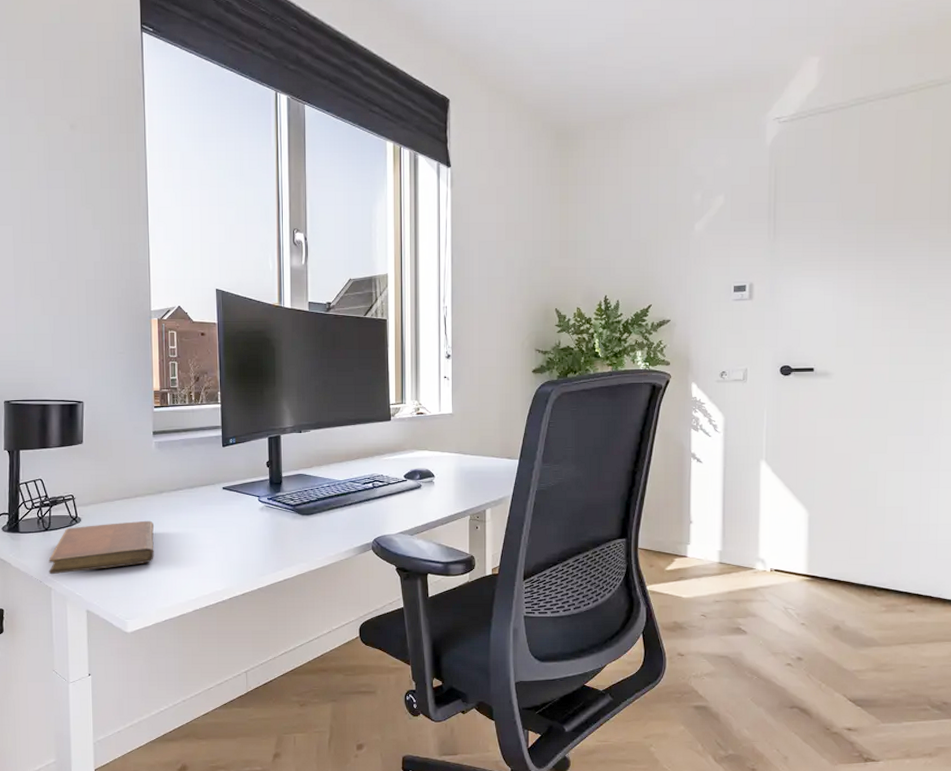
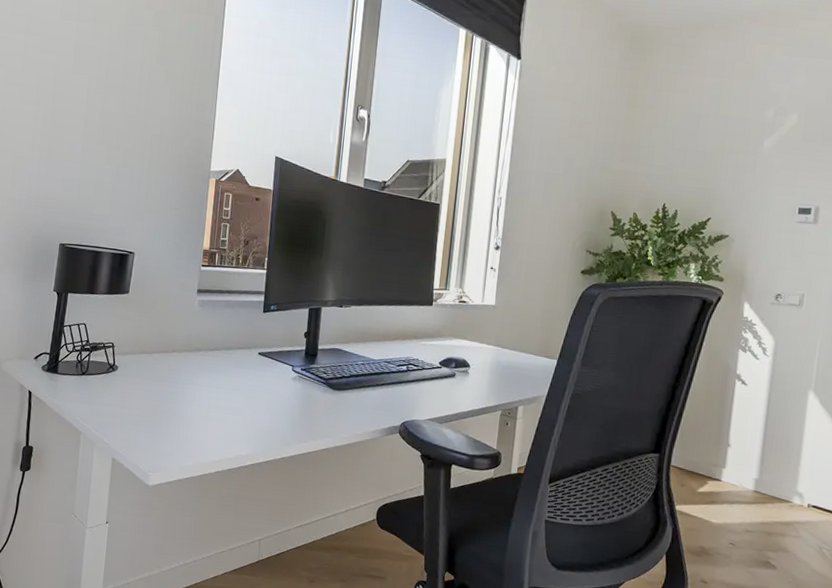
notebook: present [48,520,155,575] -> none [81,374,188,419]

